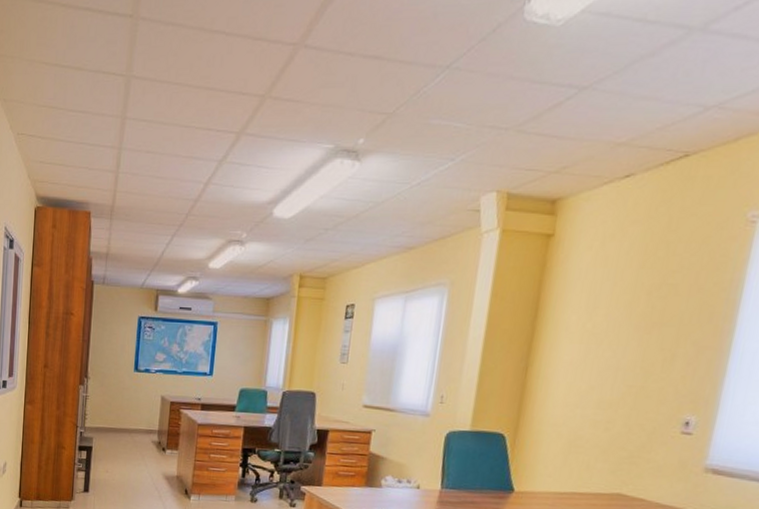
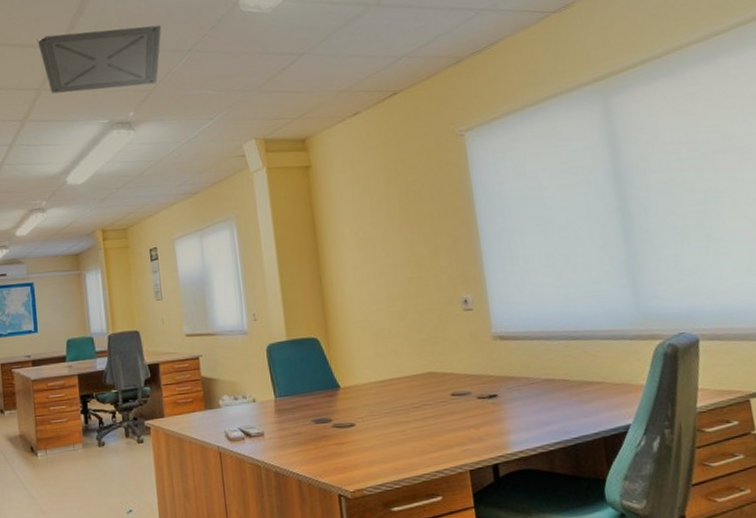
ceiling vent: none [272,27,422,106] -> present [37,25,162,94]

